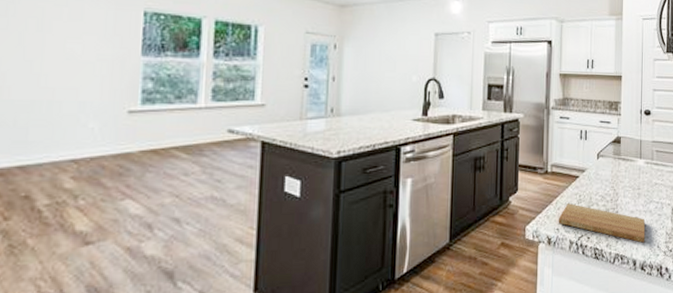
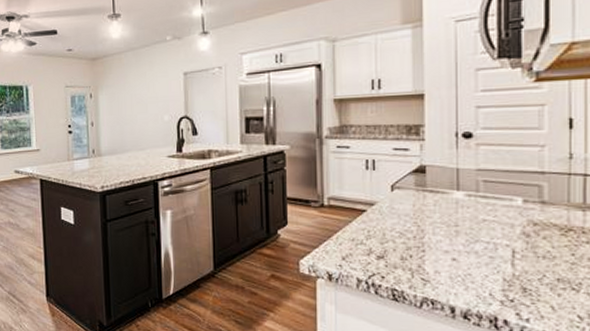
cutting board: present [558,203,646,243] -> none [340,239,469,288]

